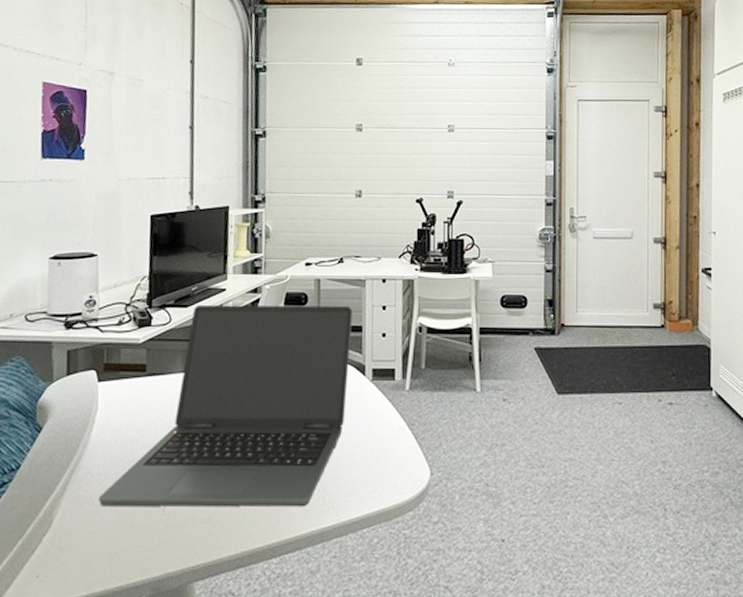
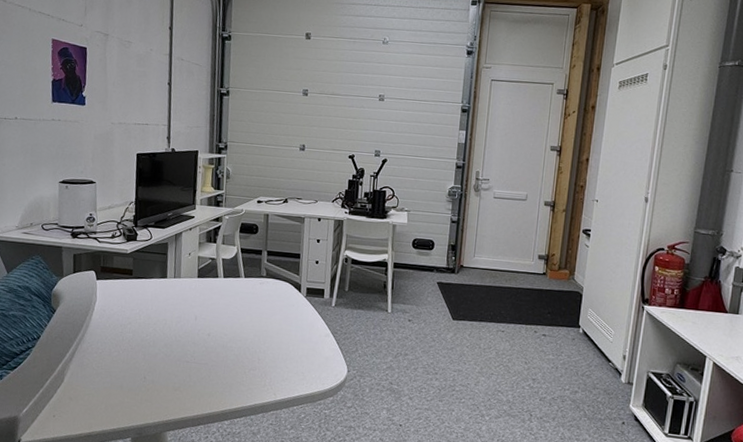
laptop: present [98,304,353,507] -> none [97,227,293,386]

